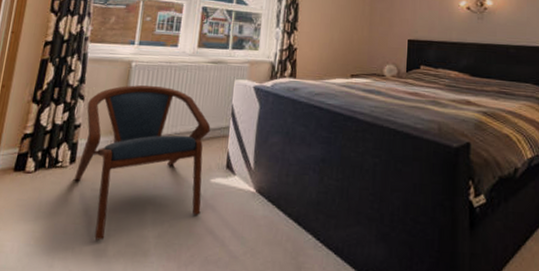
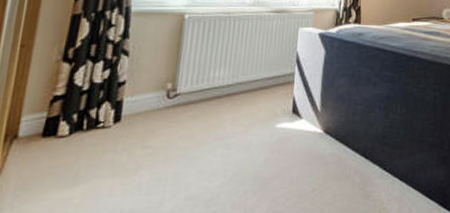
armchair: present [74,85,211,240] -> none [120,36,275,198]

